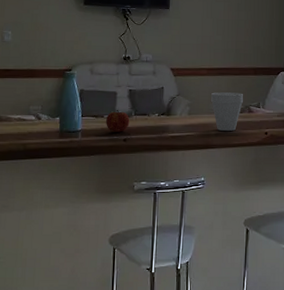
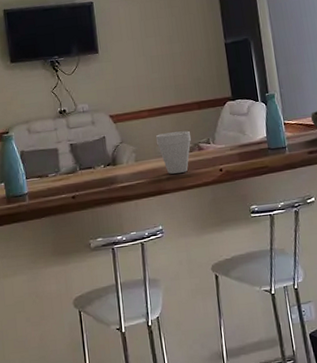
fruit: present [106,110,130,132] -> none [51,167,76,191]

